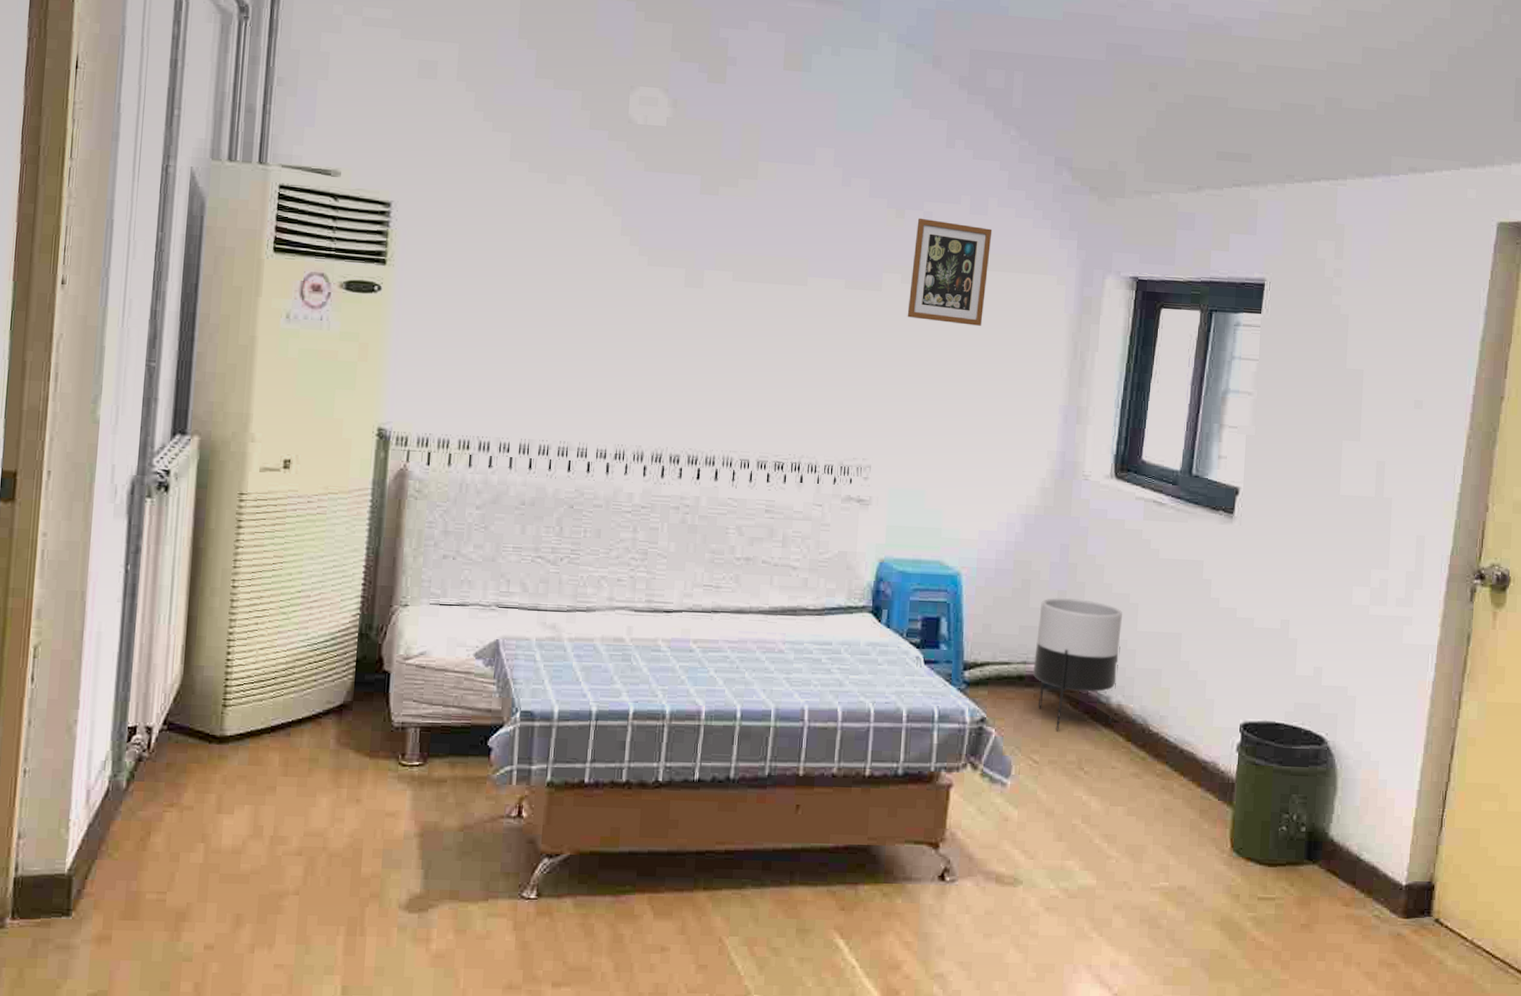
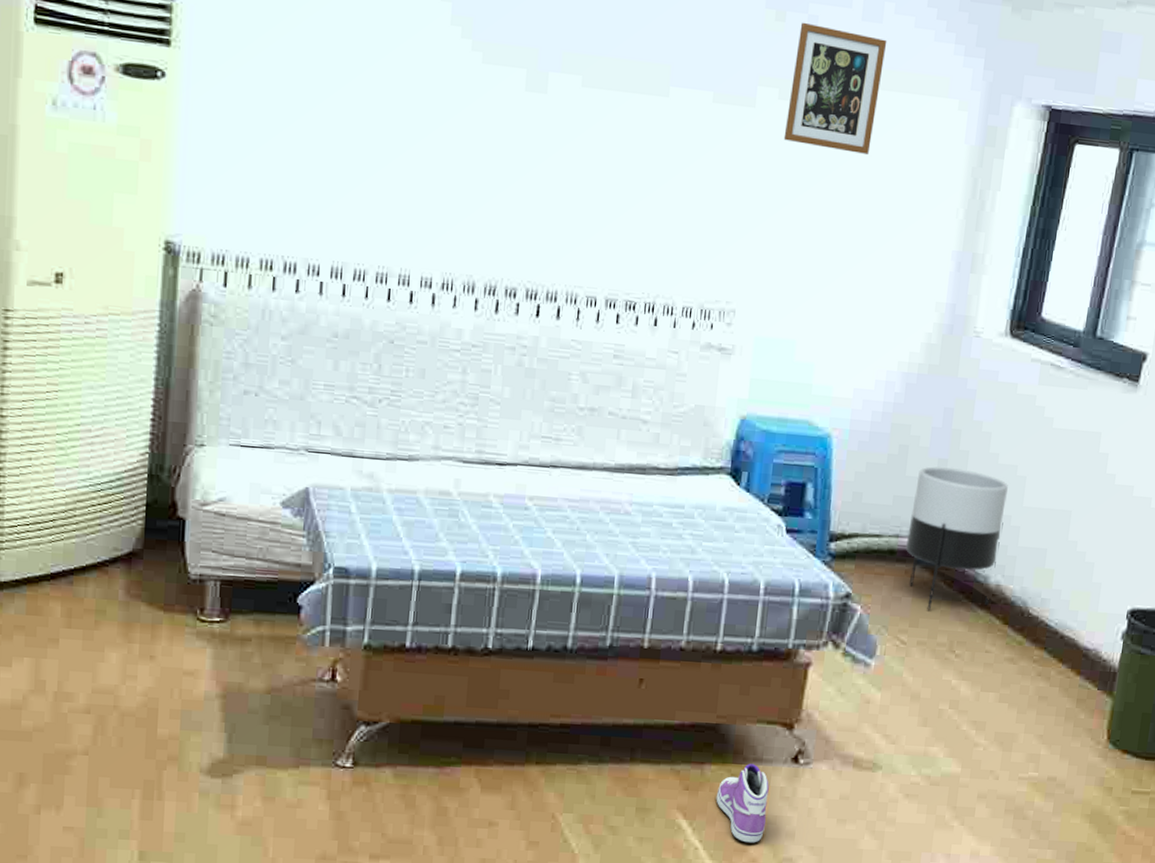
sneaker: none [870,883,919,960] -> present [716,764,769,843]

